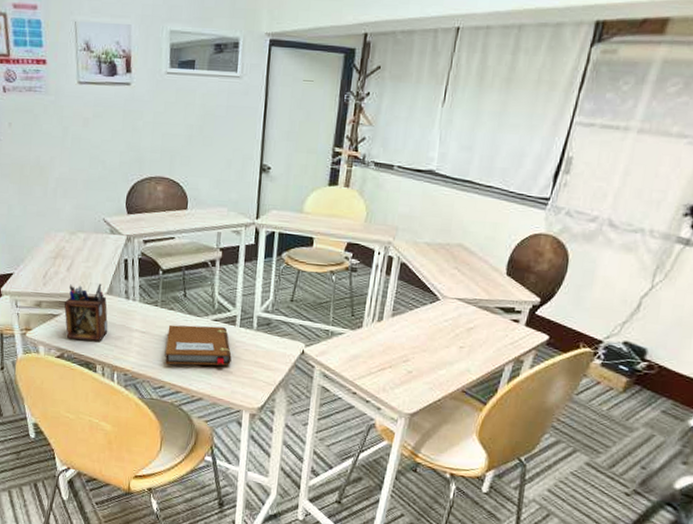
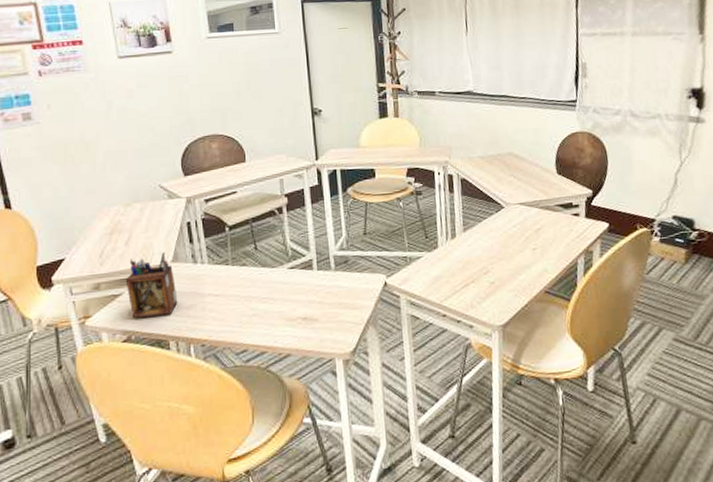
notebook: present [165,324,232,366] -> none [243,273,315,324]

